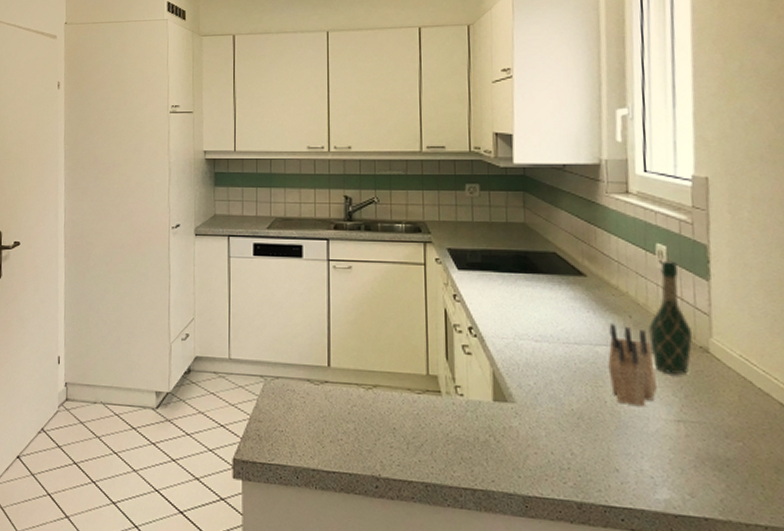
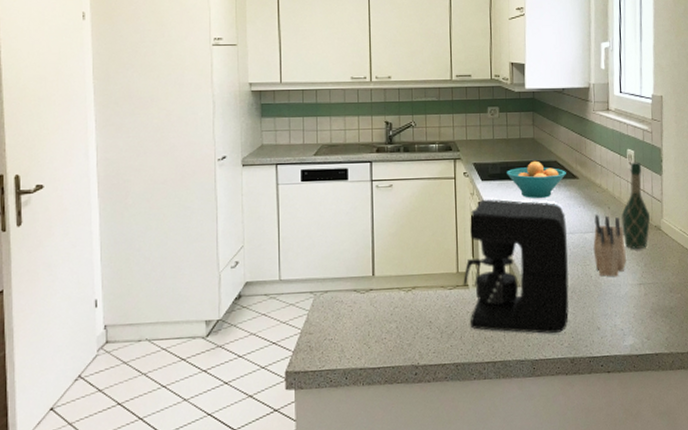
coffee maker: none [434,291,574,467] -> present [463,199,569,334]
fruit bowl: none [490,250,569,296] -> present [507,160,566,198]

